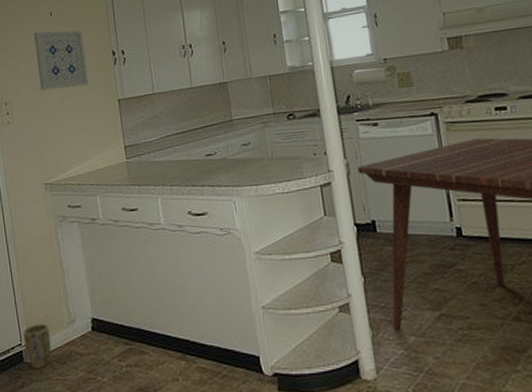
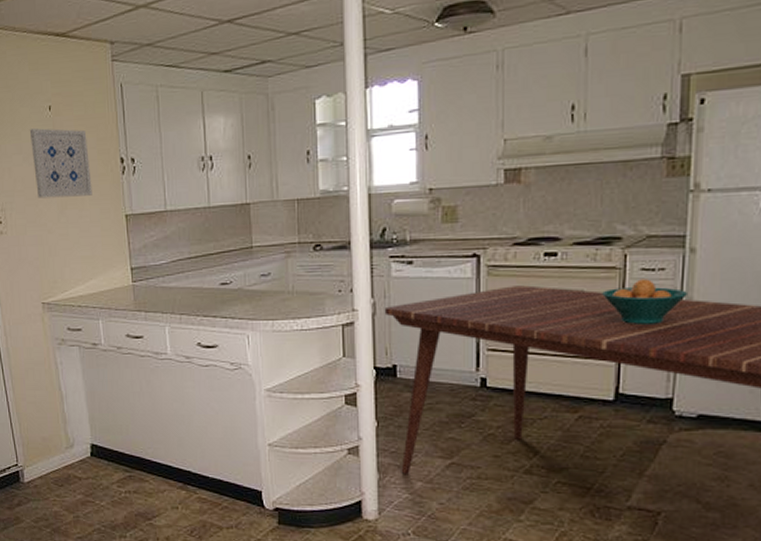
plant pot: present [23,323,52,370] -> none [19,446,49,490]

